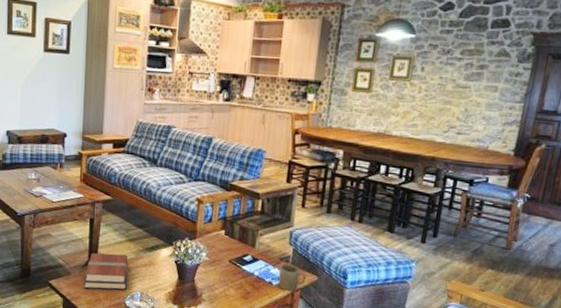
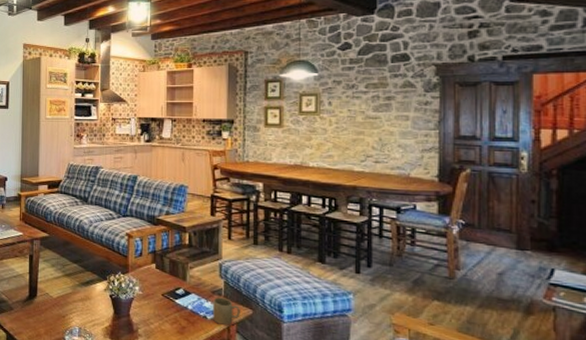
books: present [84,253,128,290] -> none [25,288,66,325]

